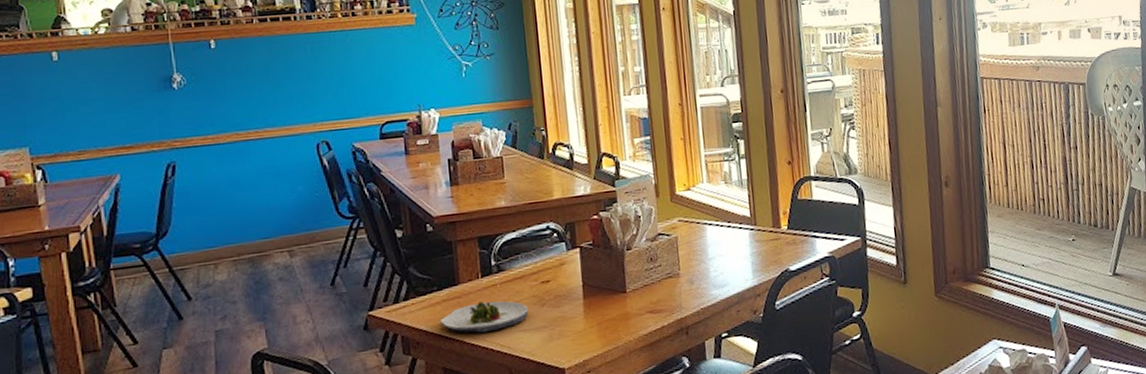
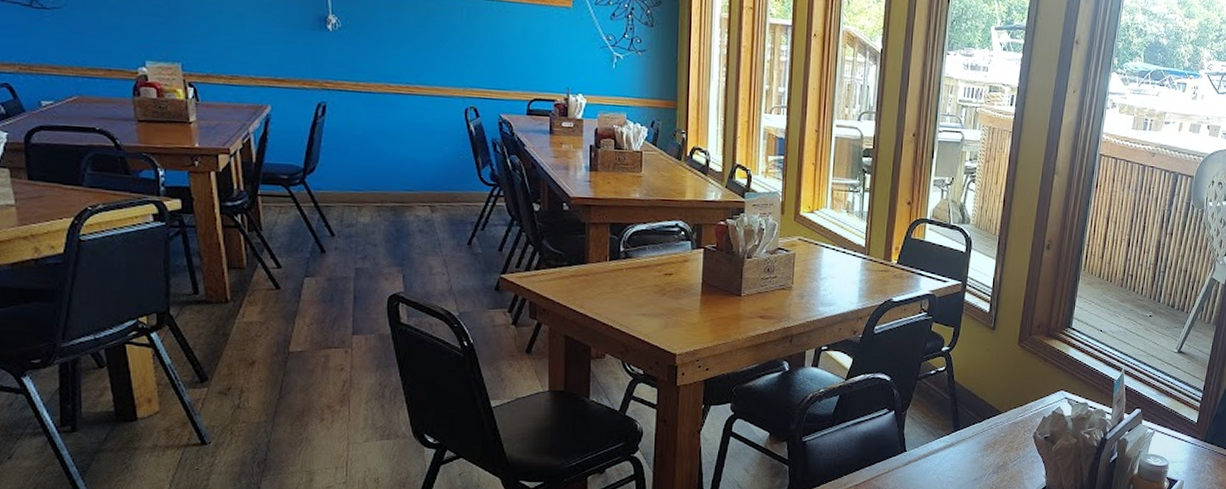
salad plate: present [440,300,529,333] -> none [567,281,649,310]

